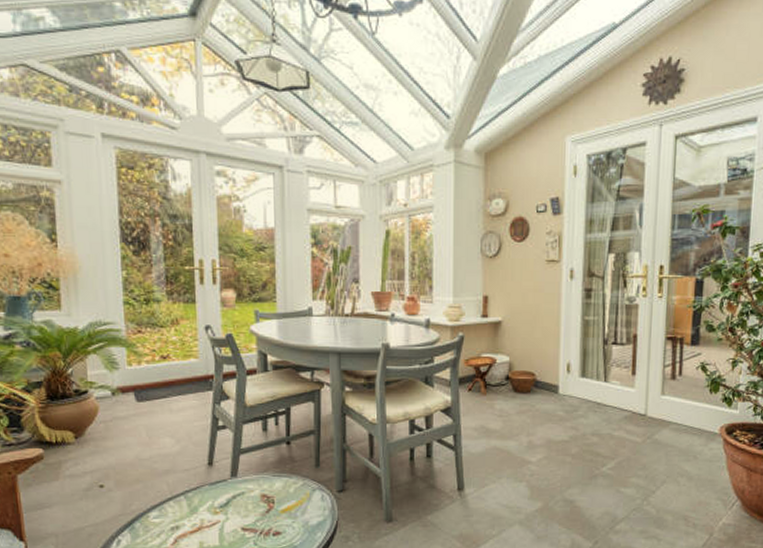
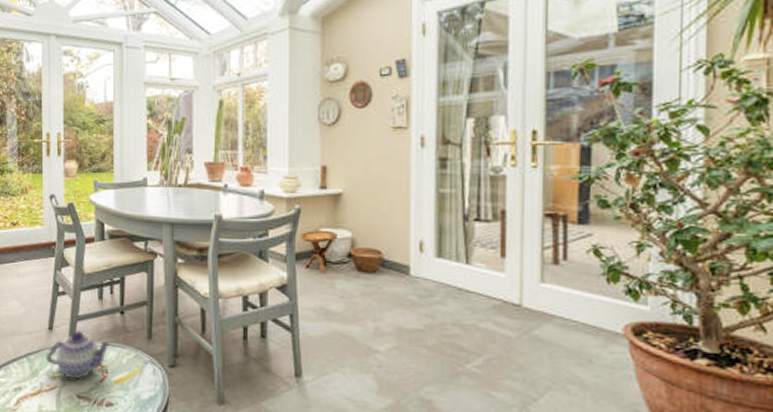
teapot: none [205,463,278,513] -> present [45,330,112,380]

